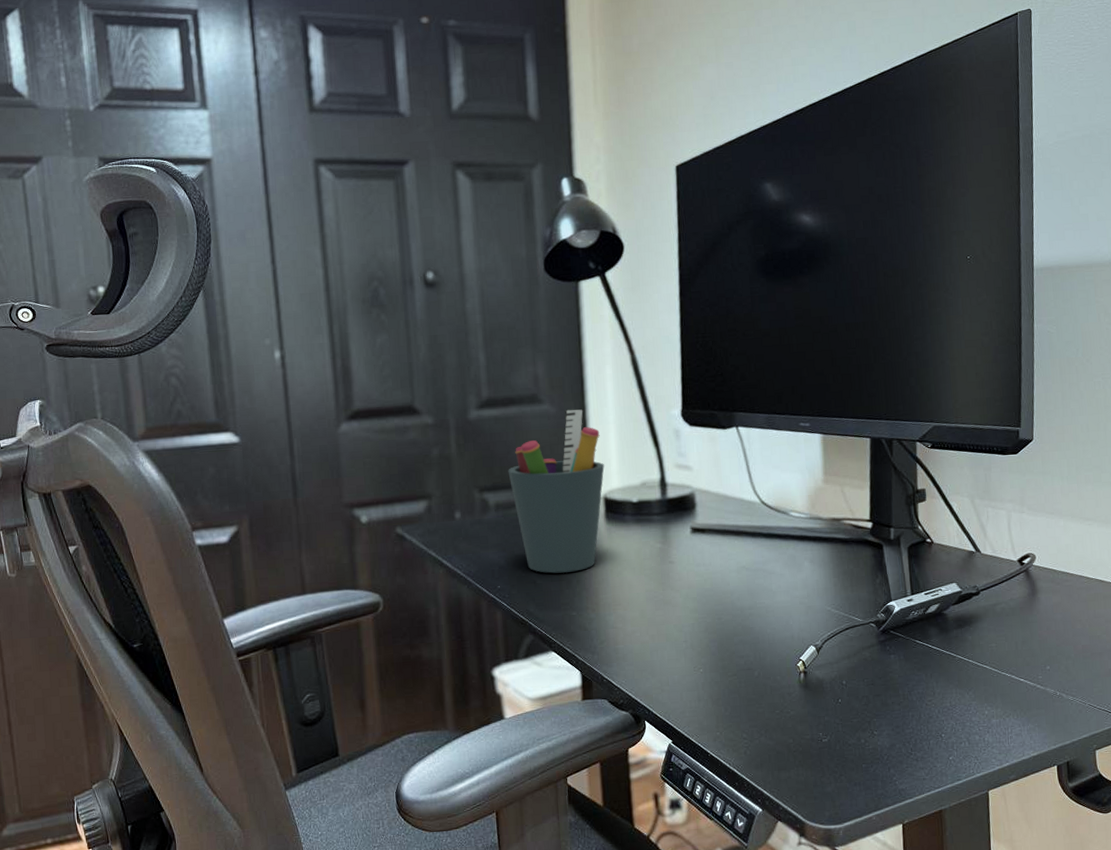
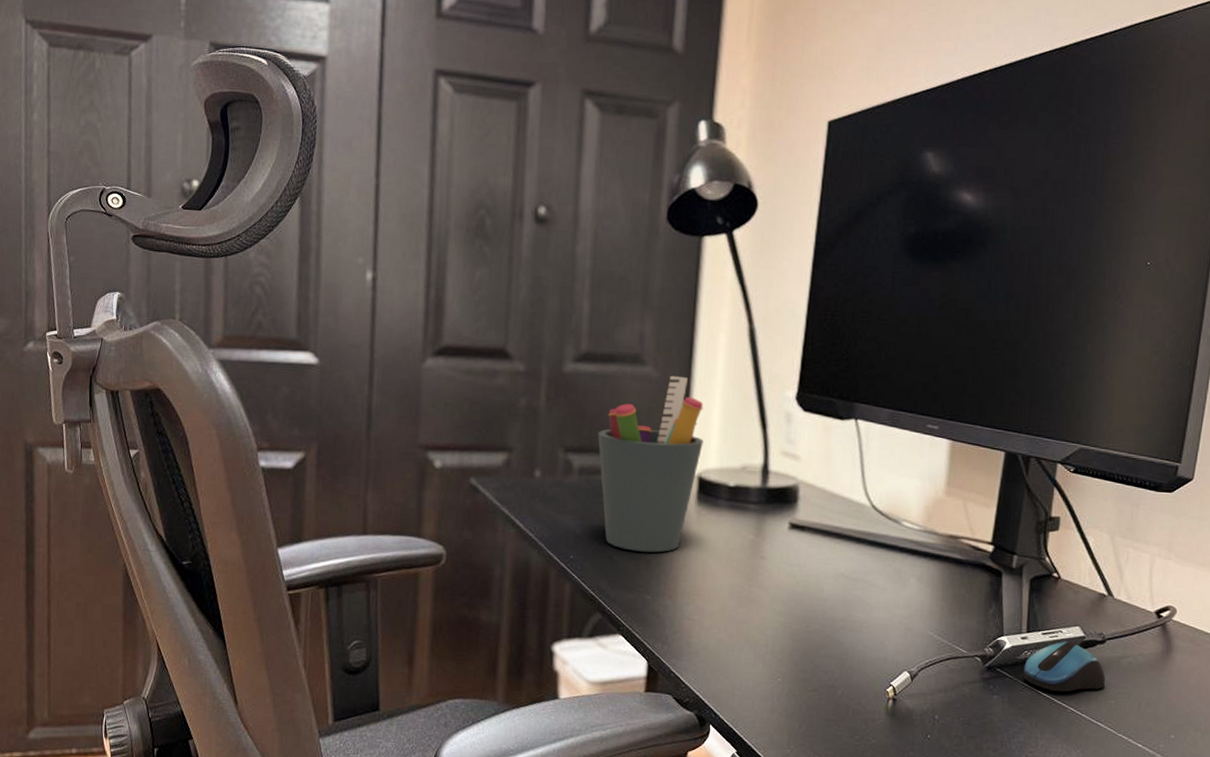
computer mouse: none [913,597,985,644] -> present [1023,641,1105,692]

